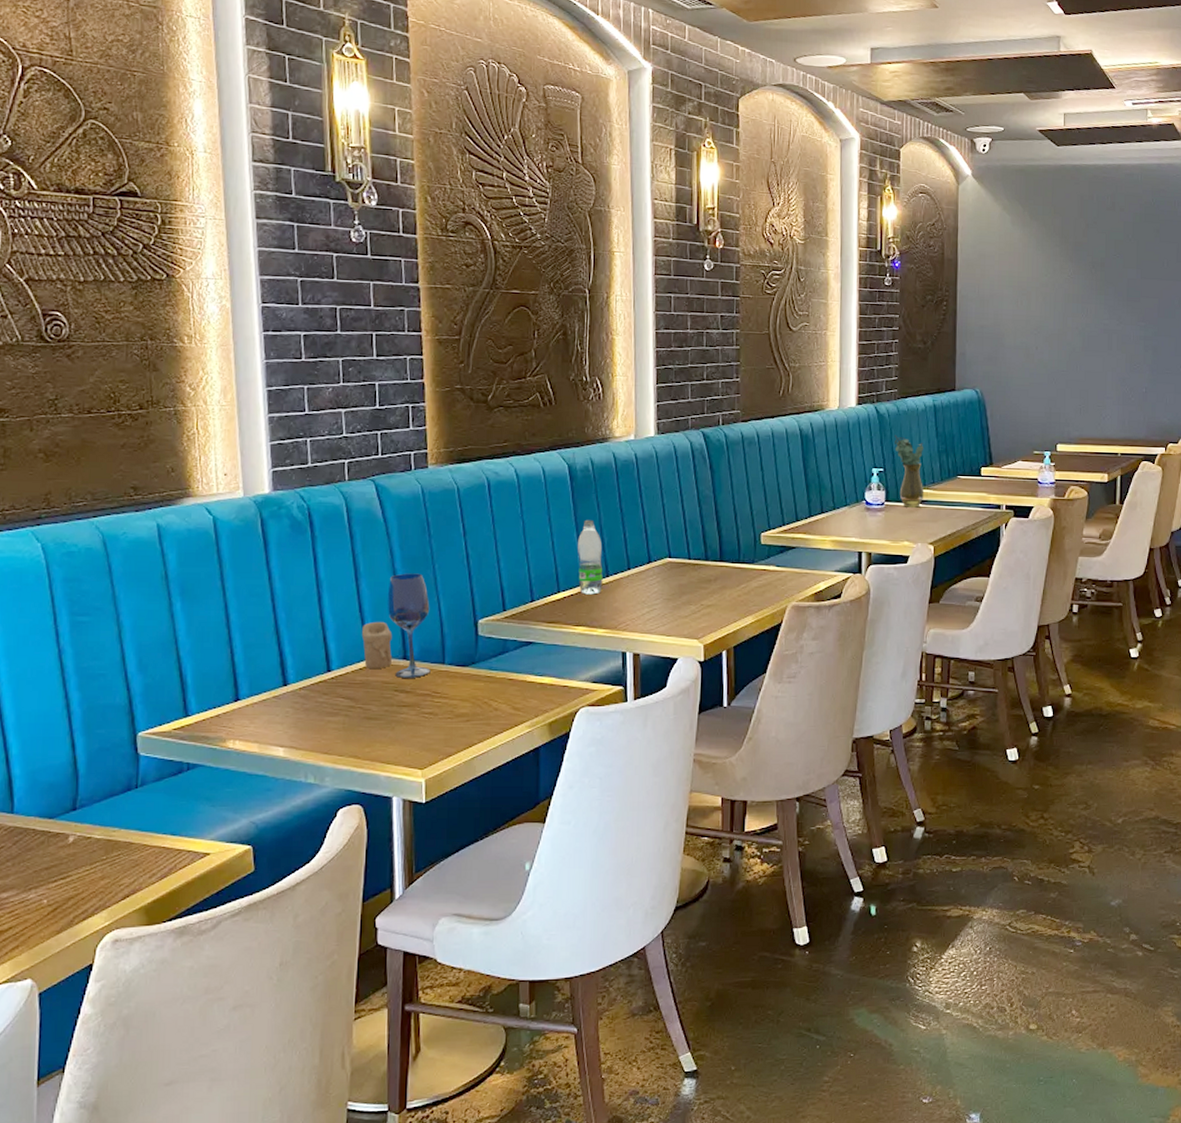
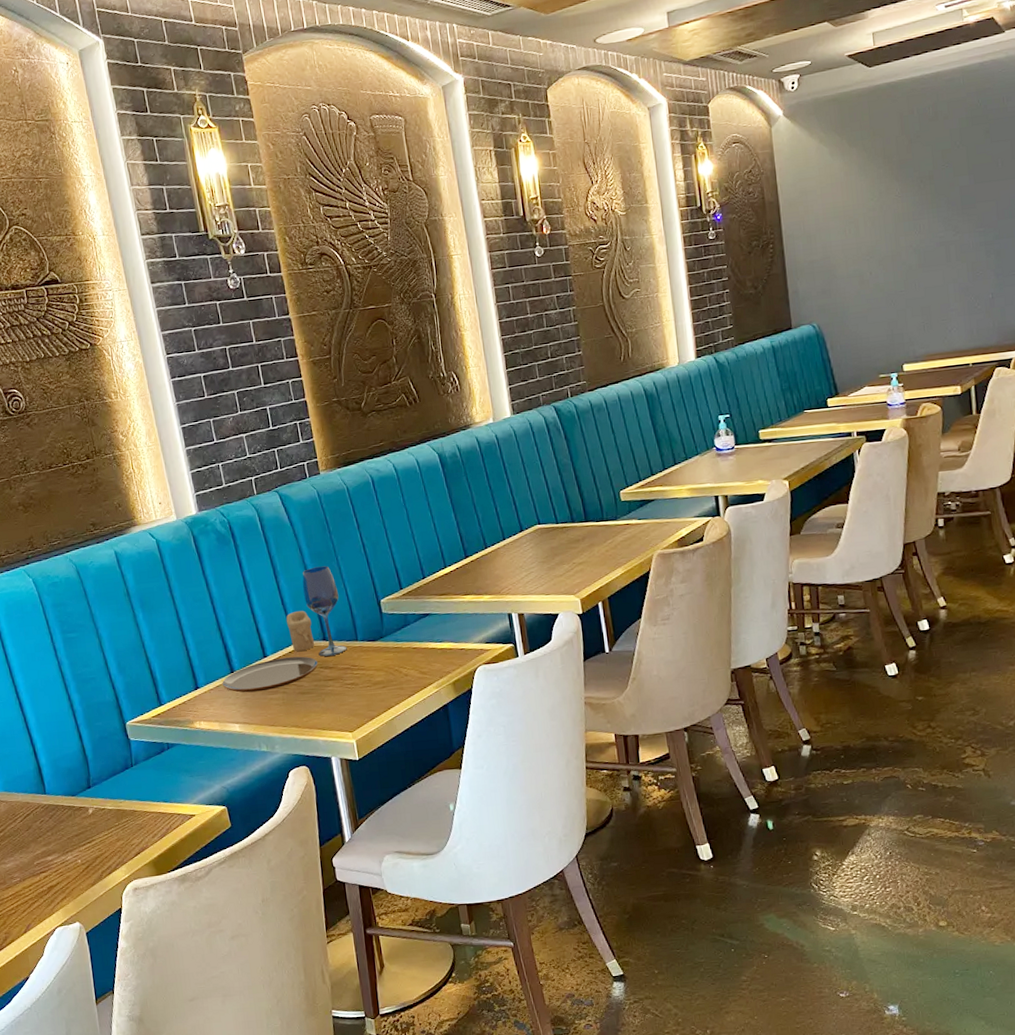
plate: none [271,675,393,712] -> present [223,656,318,693]
bottle: present [578,519,603,595] -> none [456,499,483,567]
vase: present [895,435,924,508] -> none [737,380,773,448]

